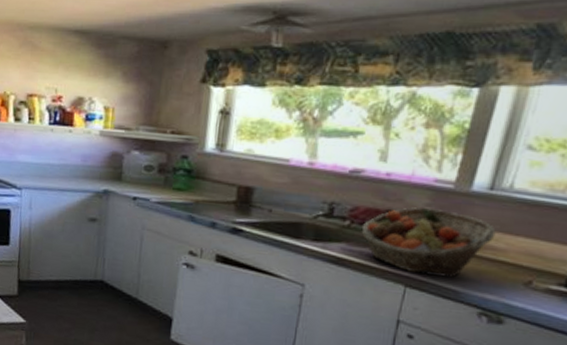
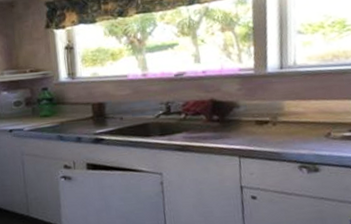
fruit basket: present [361,207,496,278] -> none [194,91,294,146]

